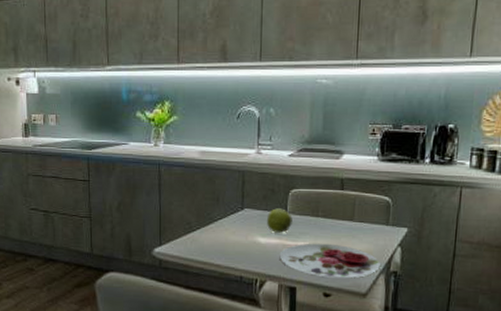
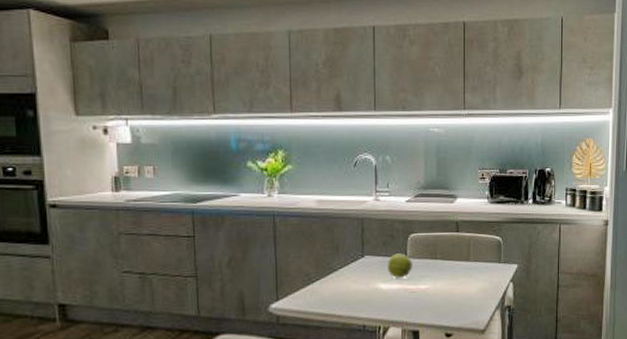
plate: present [279,243,380,278] -> none [401,284,495,318]

